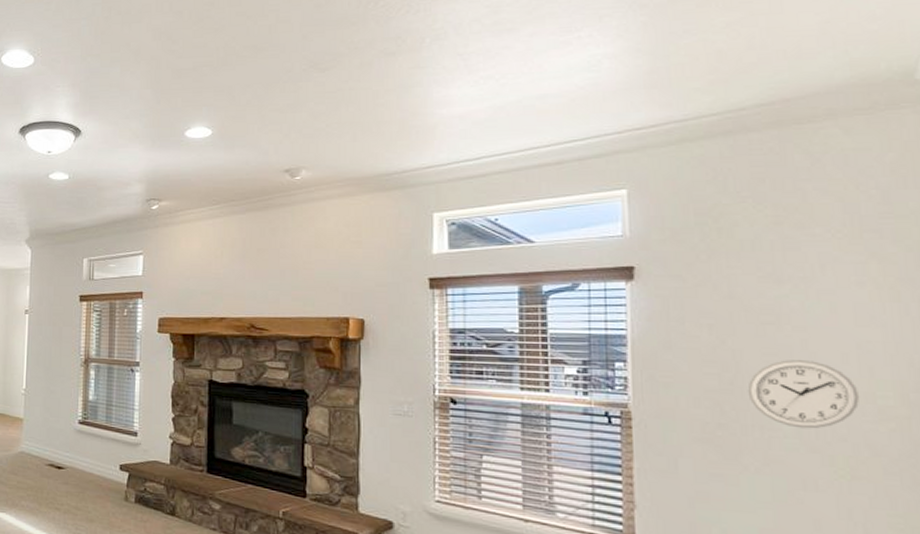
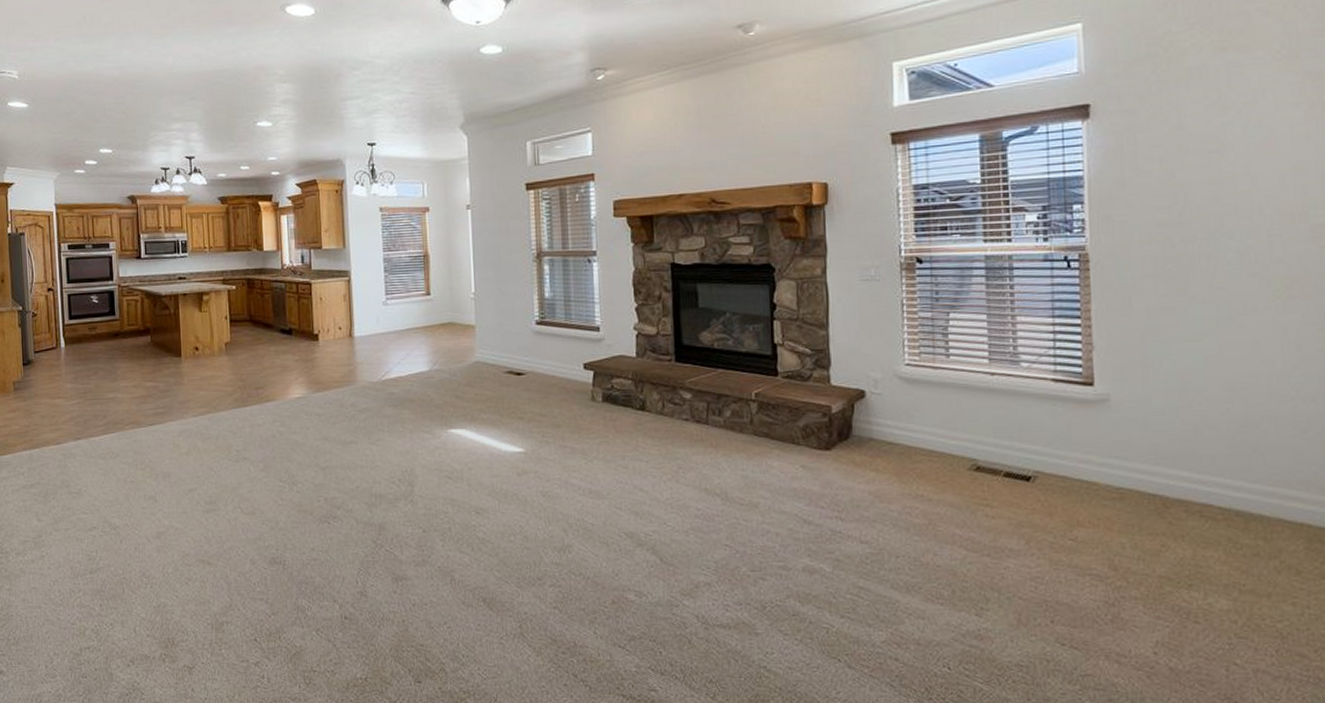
wall clock: present [747,360,860,429] -> none [1195,186,1295,254]

